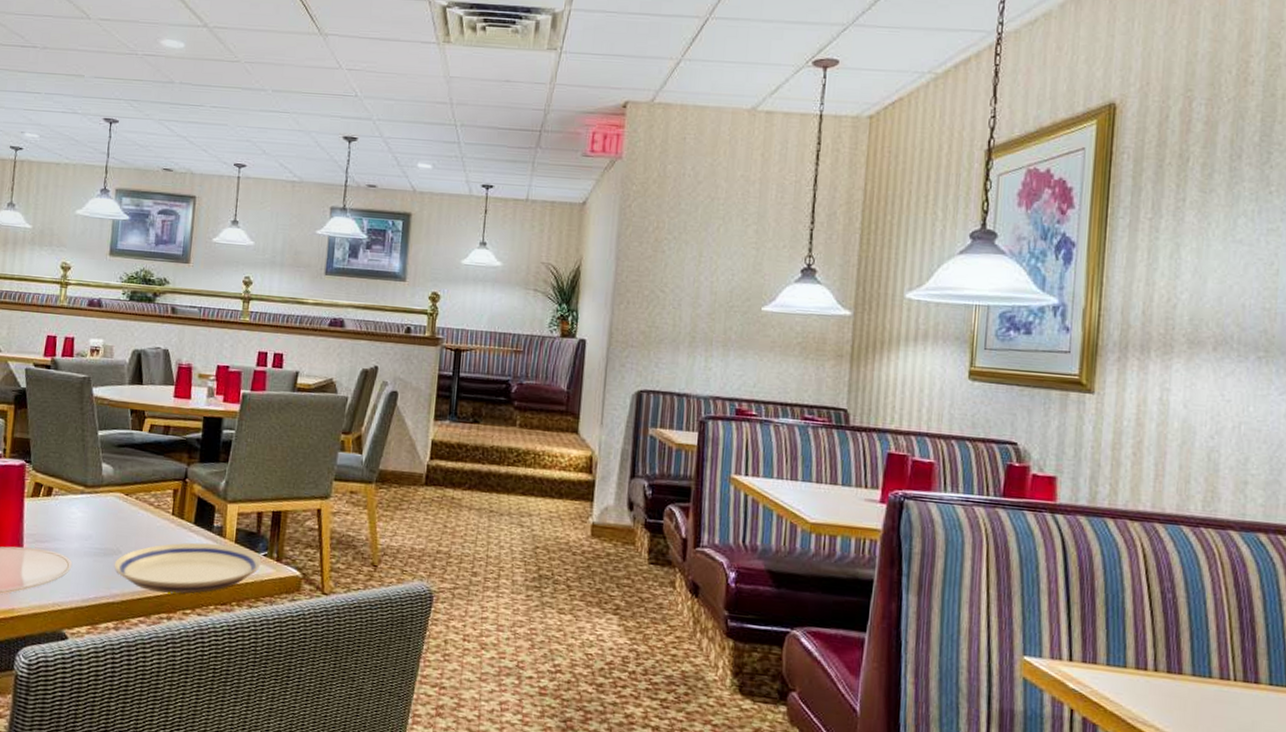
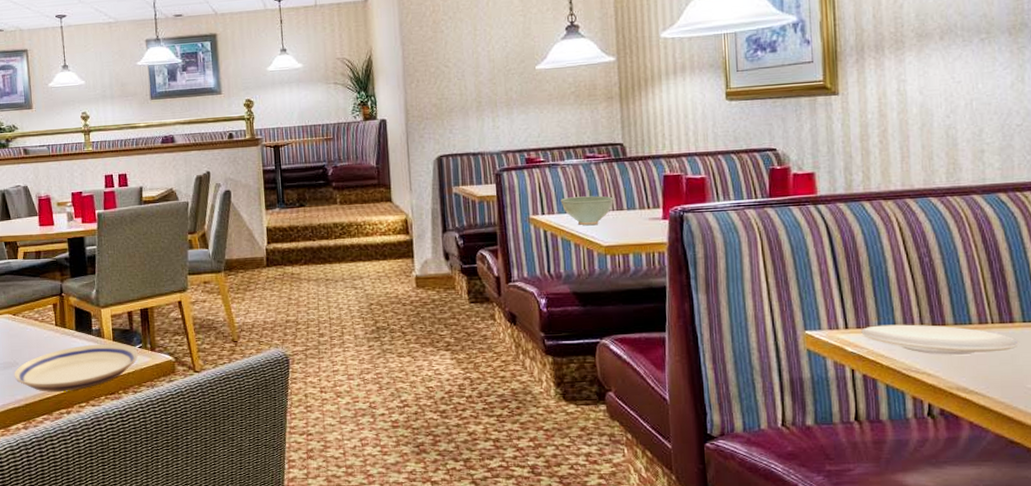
bowl: none [768,460,829,497] -> present [560,195,615,226]
plate: none [1086,662,1262,715] -> present [861,324,1019,355]

